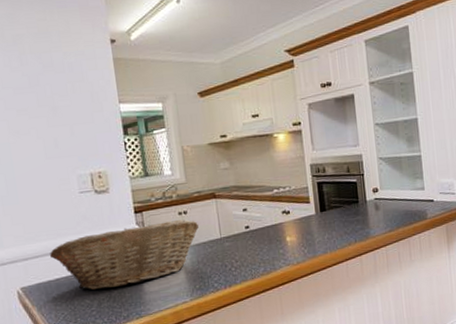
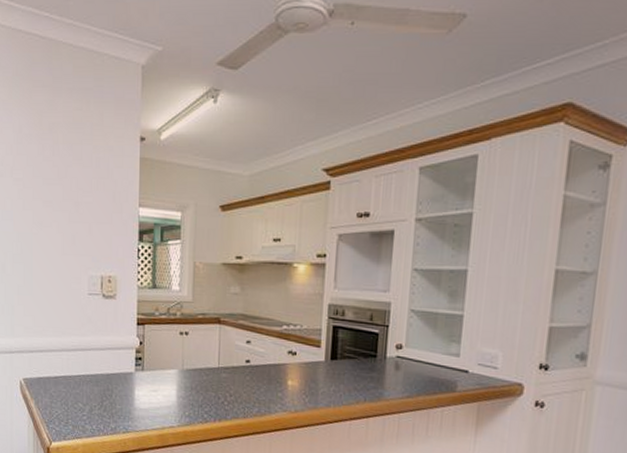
fruit basket: present [49,219,199,291] -> none [52,338,198,398]

